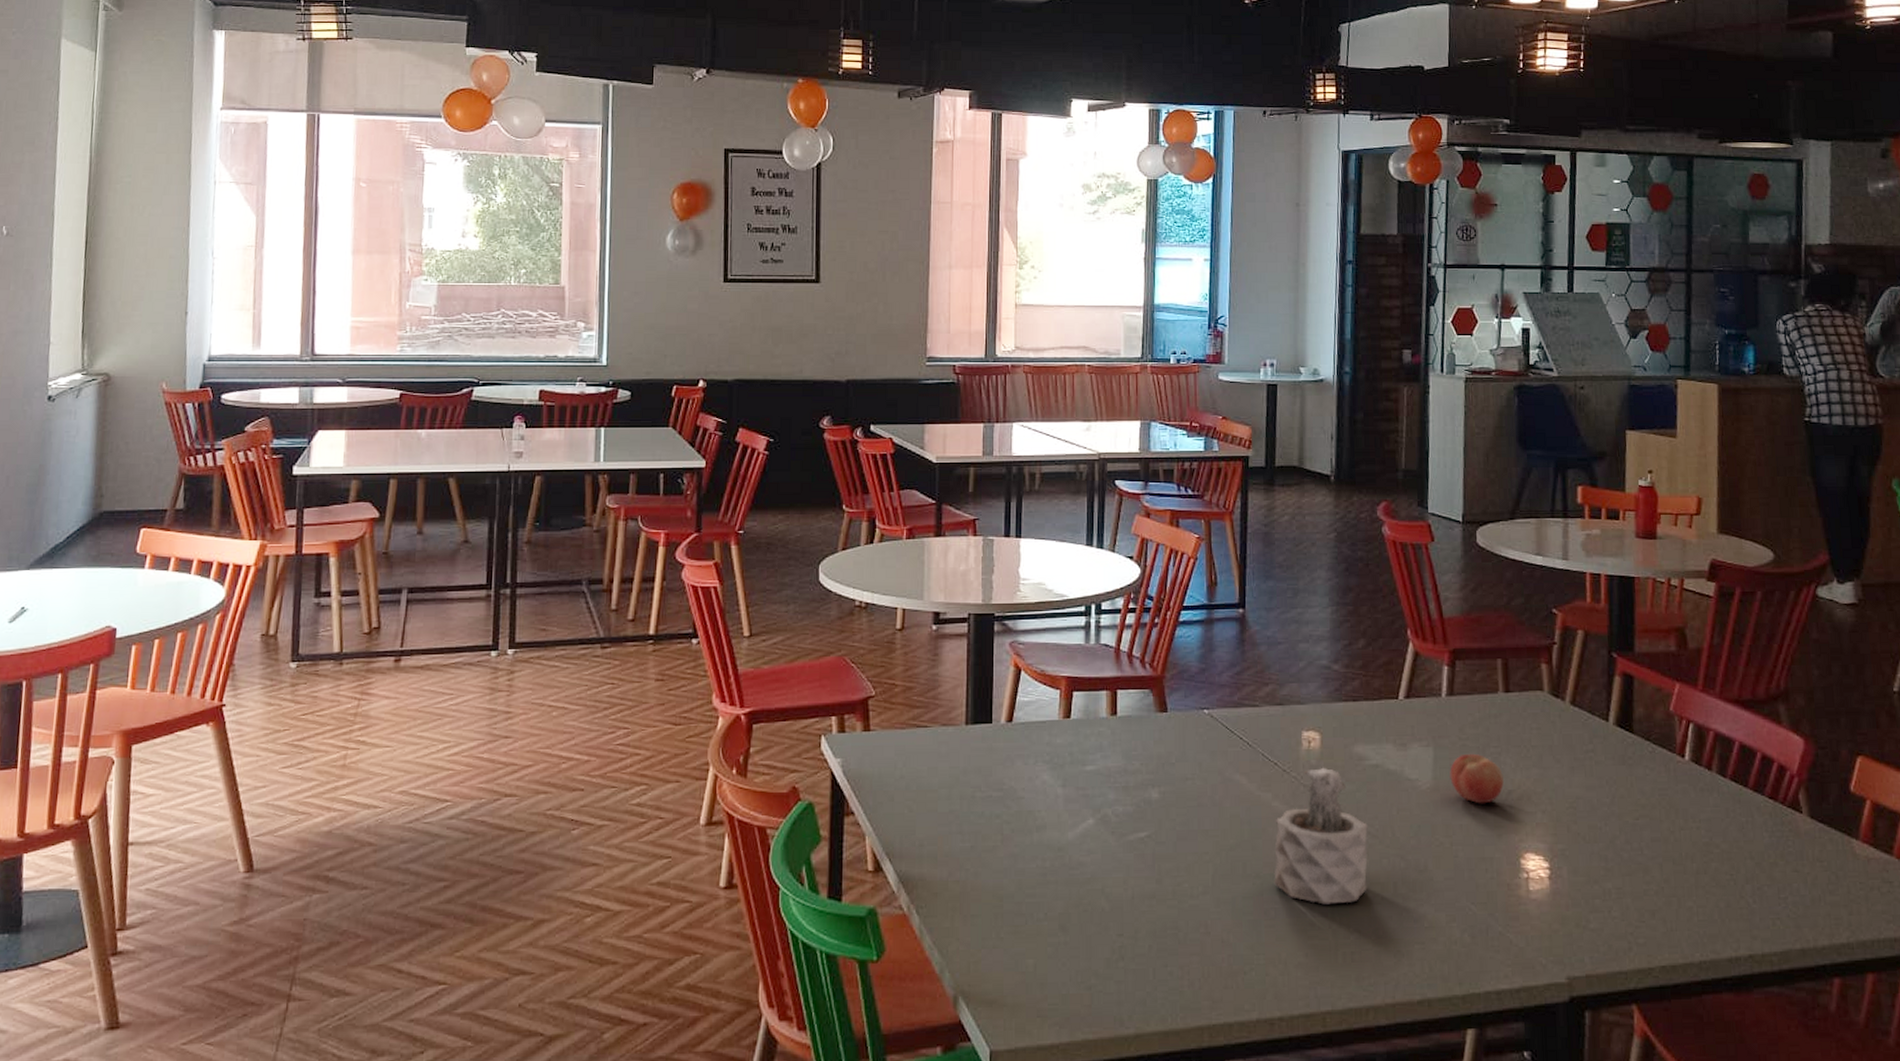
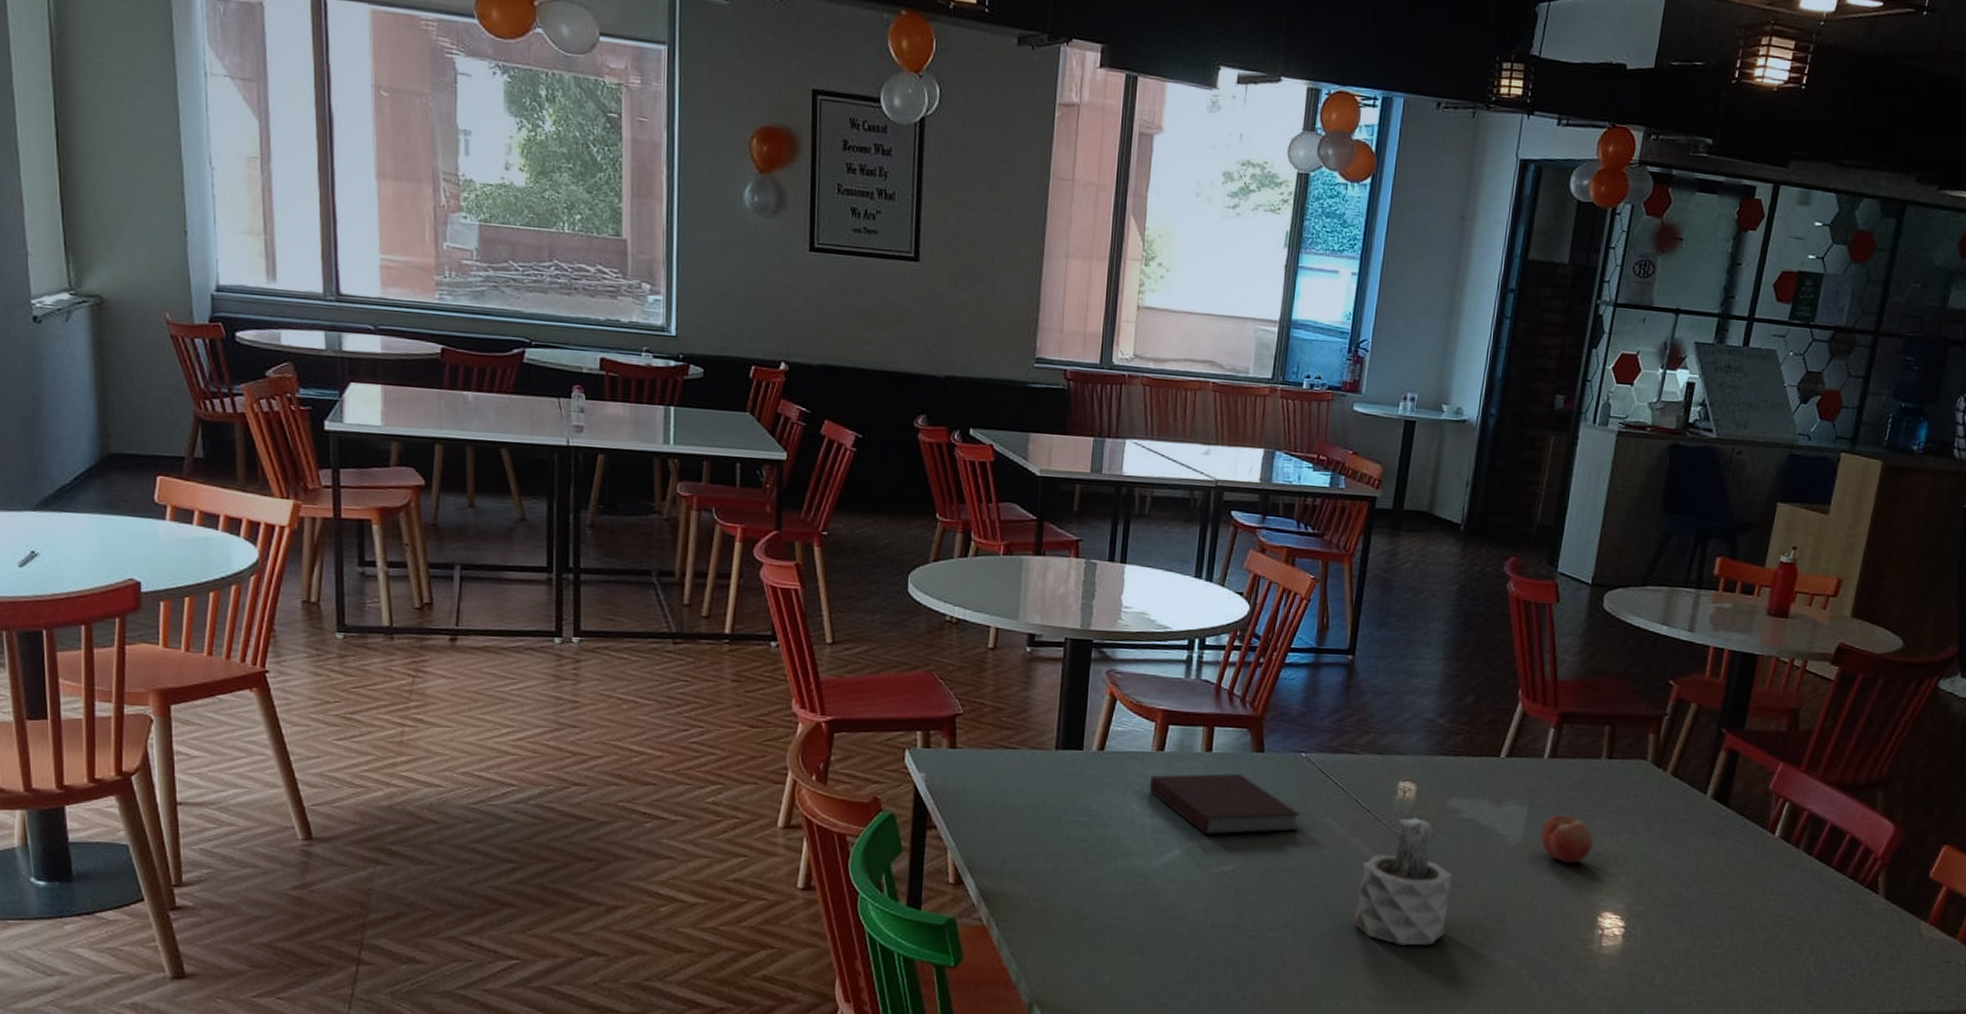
notebook: none [1058,735,1209,801] -> present [1149,773,1300,835]

